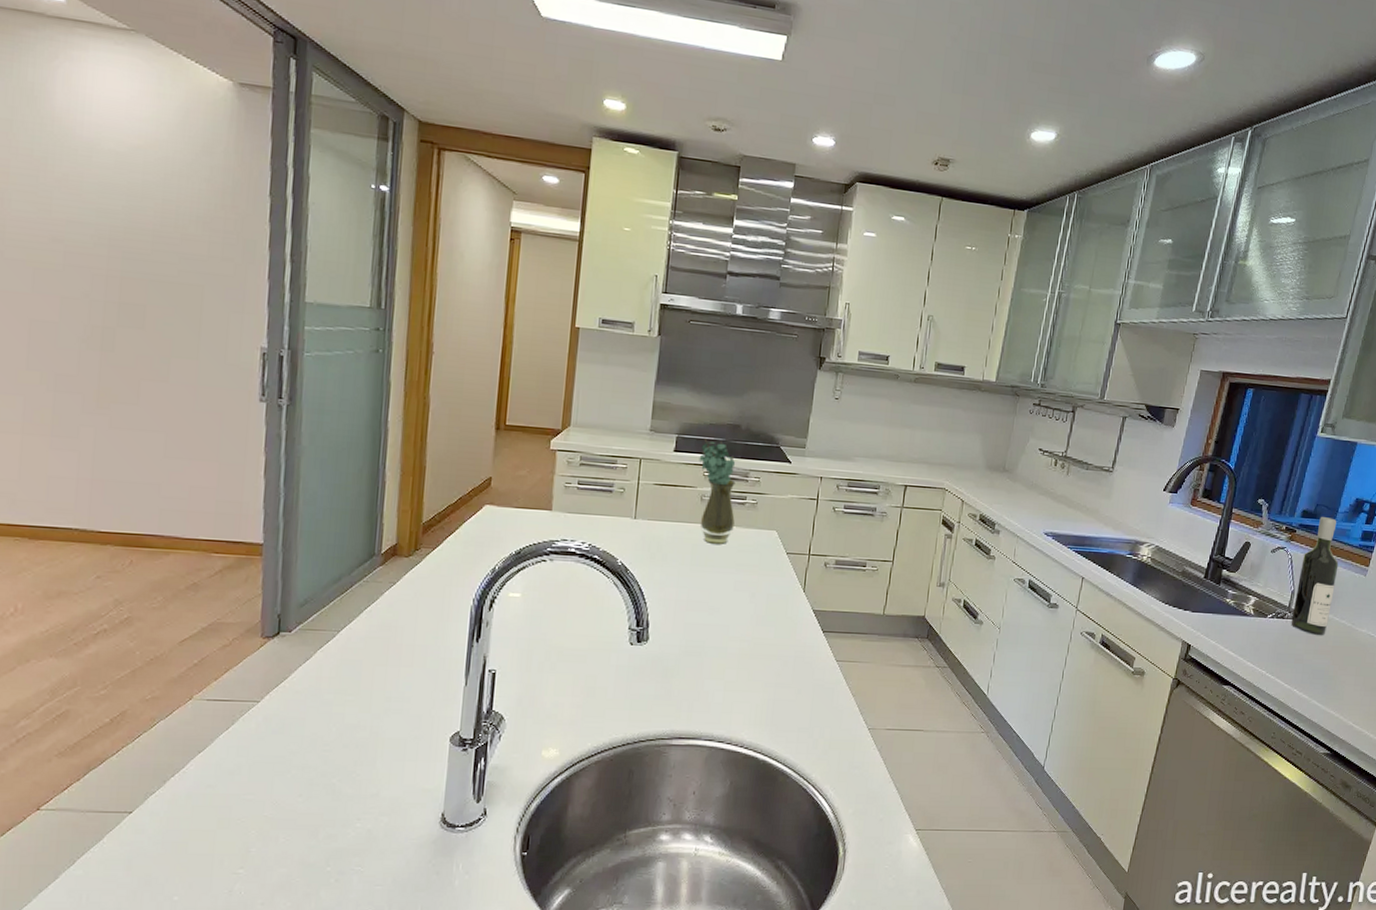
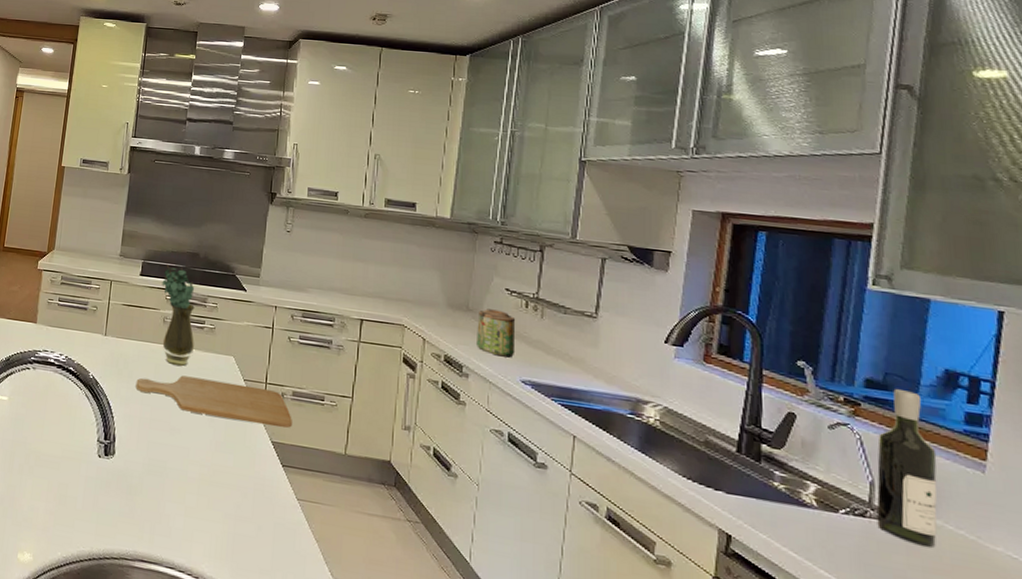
chopping board: none [670,554,834,597] -> present [135,375,292,429]
canister: none [1009,468,1045,513] -> present [477,309,516,358]

